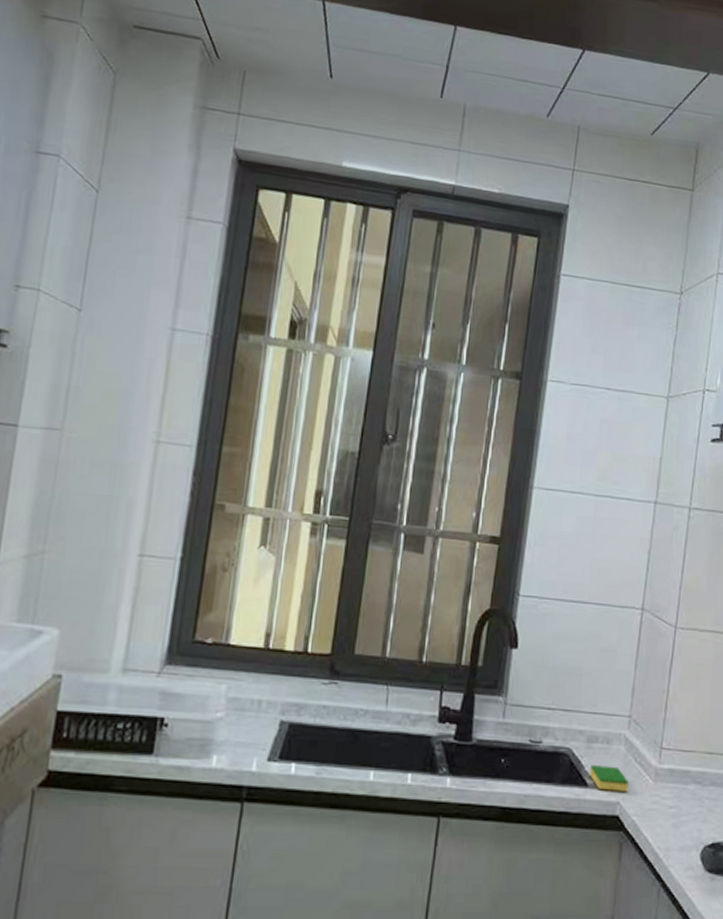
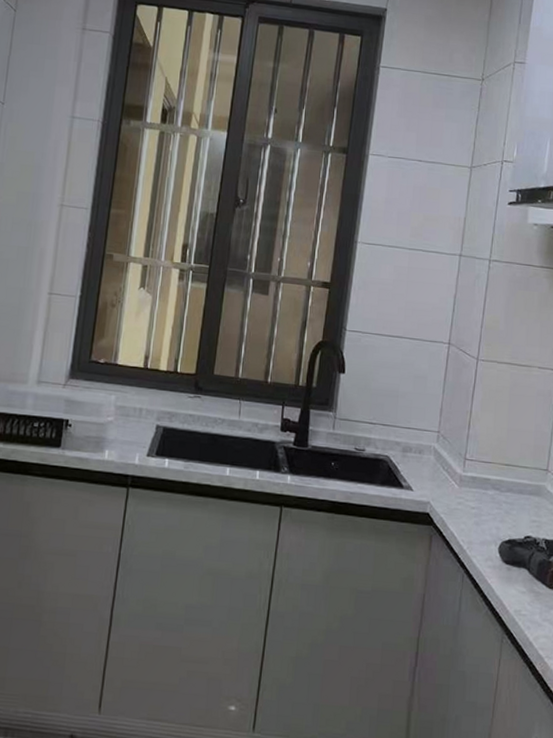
dish sponge: present [590,765,629,792] -> none [405,470,437,494]

